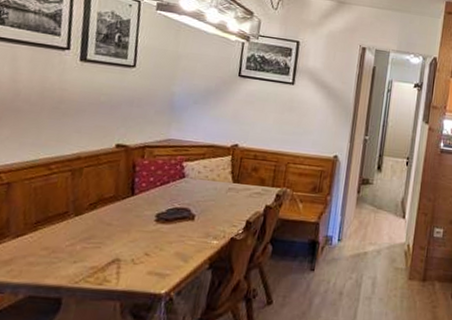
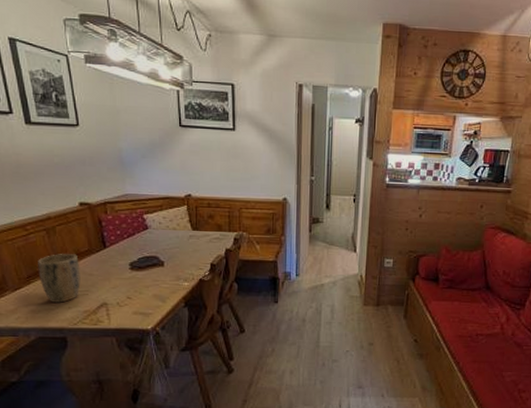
plant pot: none [48,198,100,256] -> present [38,254,81,303]

